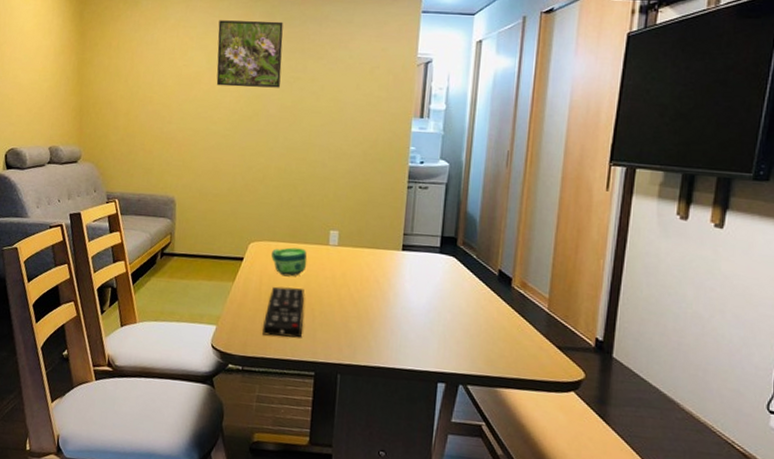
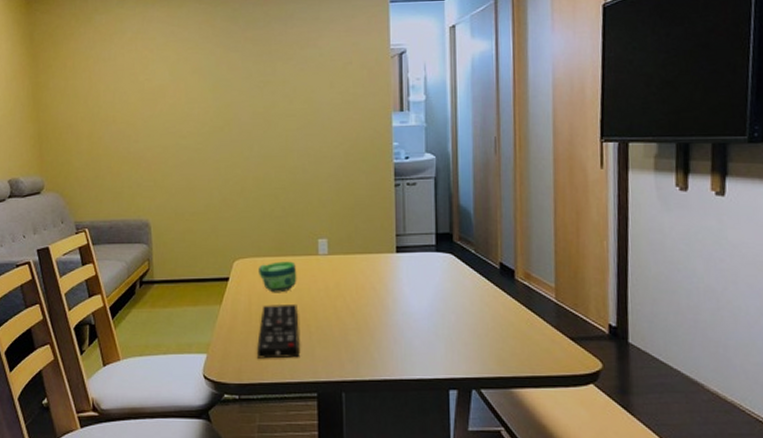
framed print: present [216,20,284,88] -> none [178,25,251,98]

